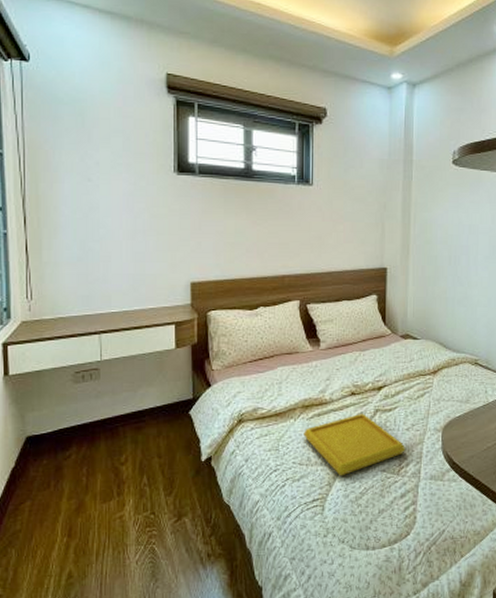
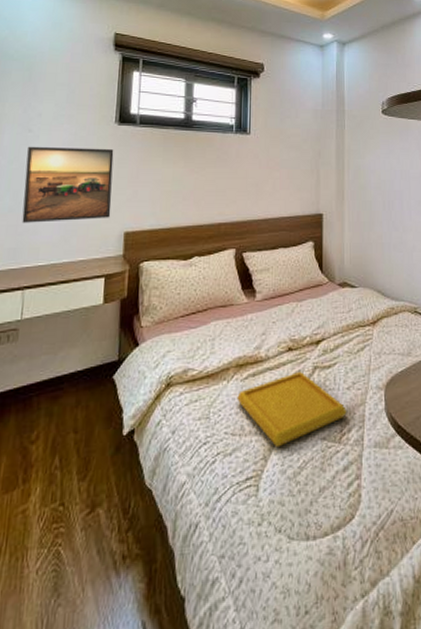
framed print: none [88,195,176,272] -> present [22,146,114,223]

